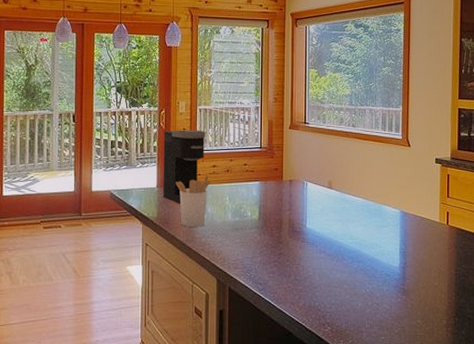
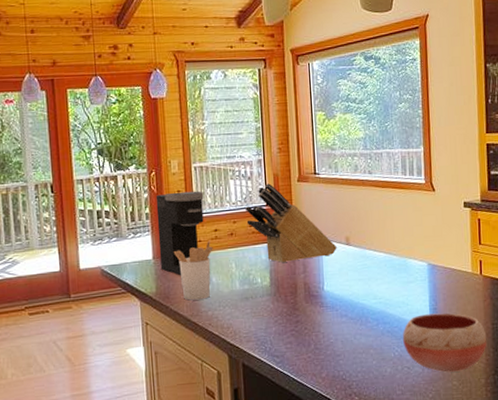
knife block: none [242,128,320,200] -> present [245,183,337,263]
bowl: none [374,256,450,311] -> present [403,313,487,373]

